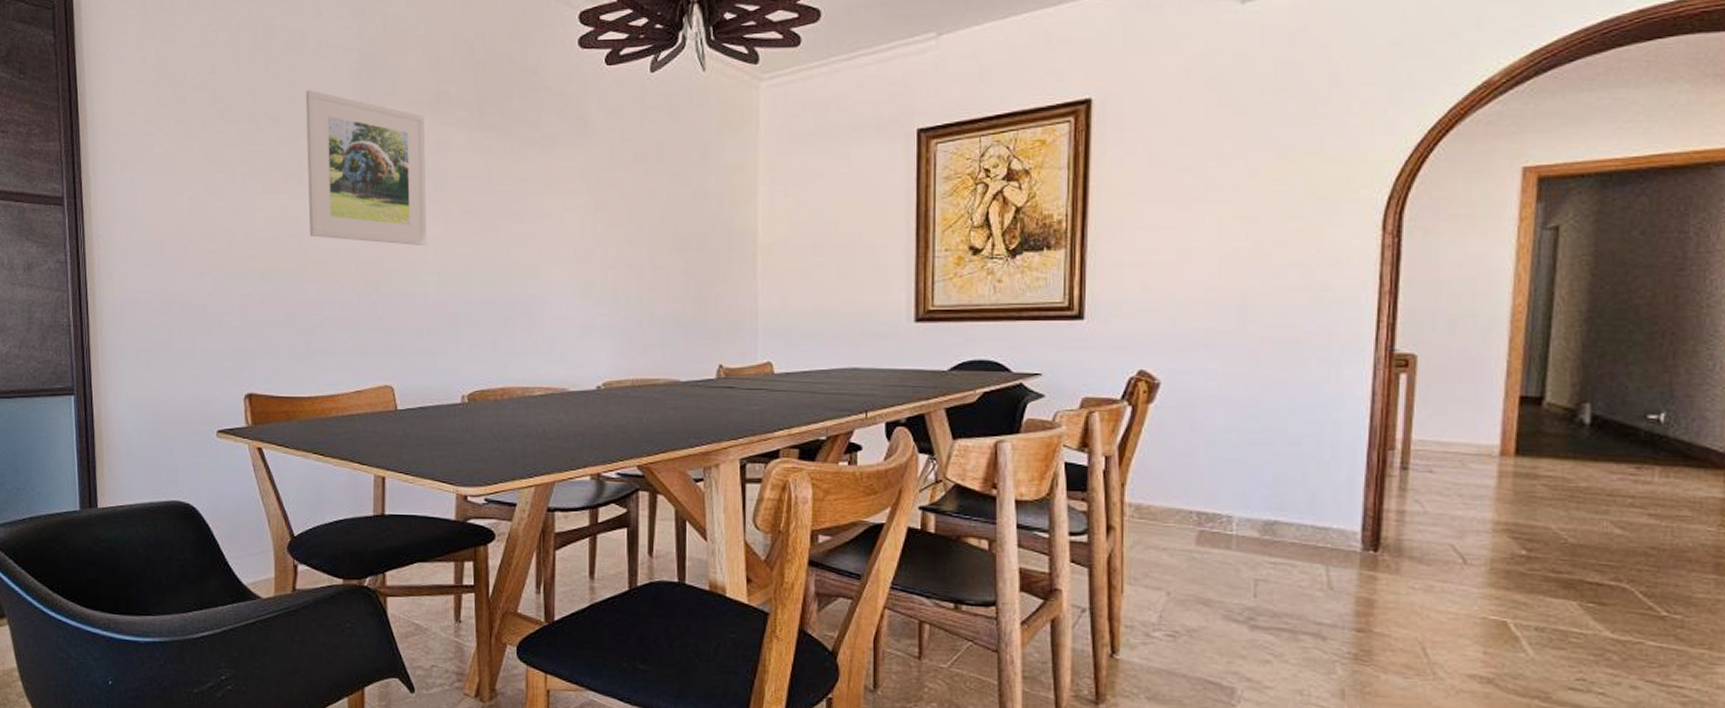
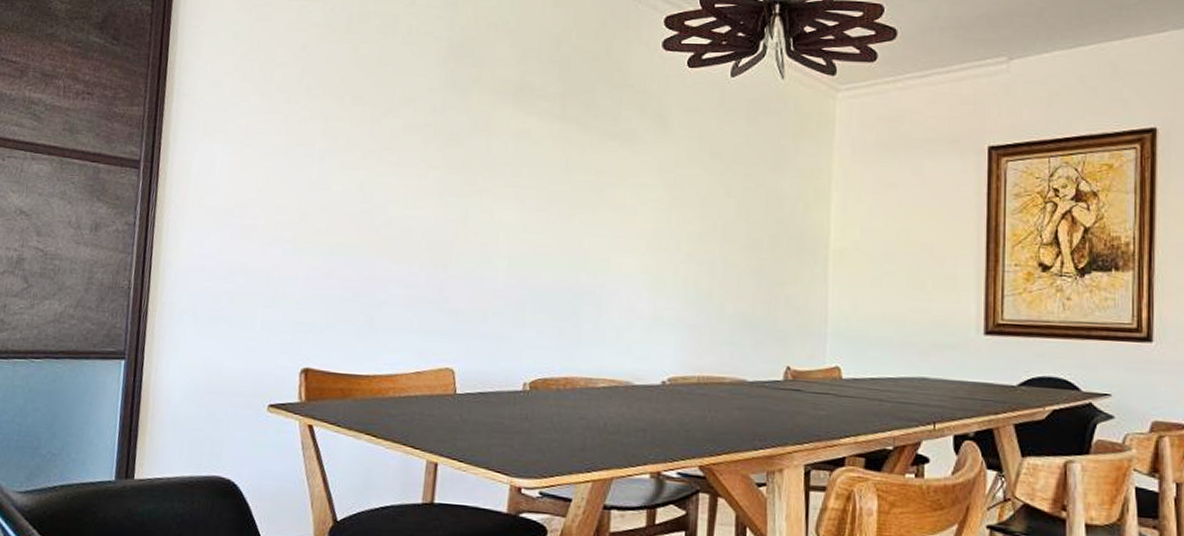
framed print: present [305,90,427,245] -> none [383,72,508,229]

